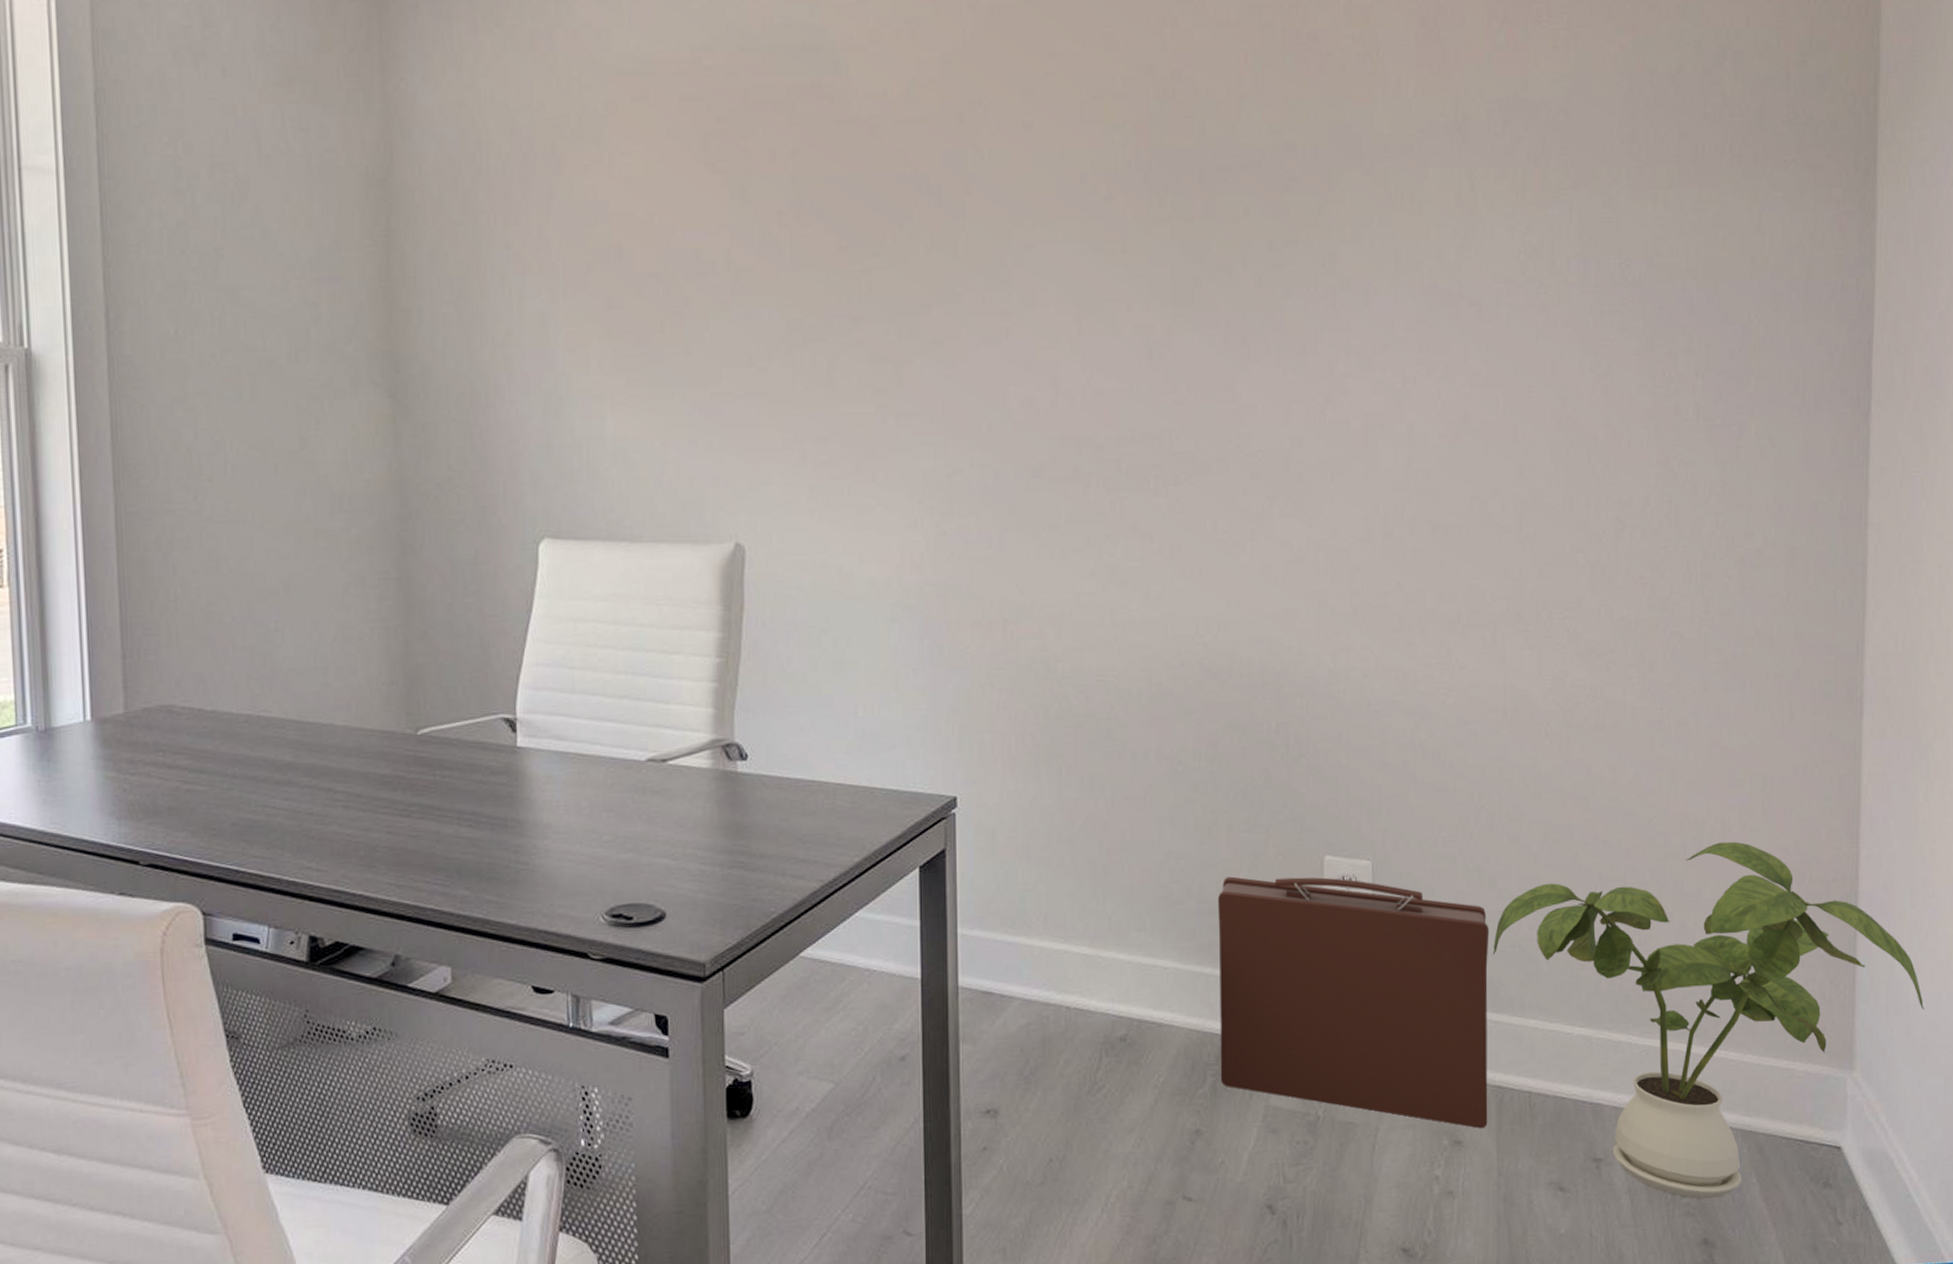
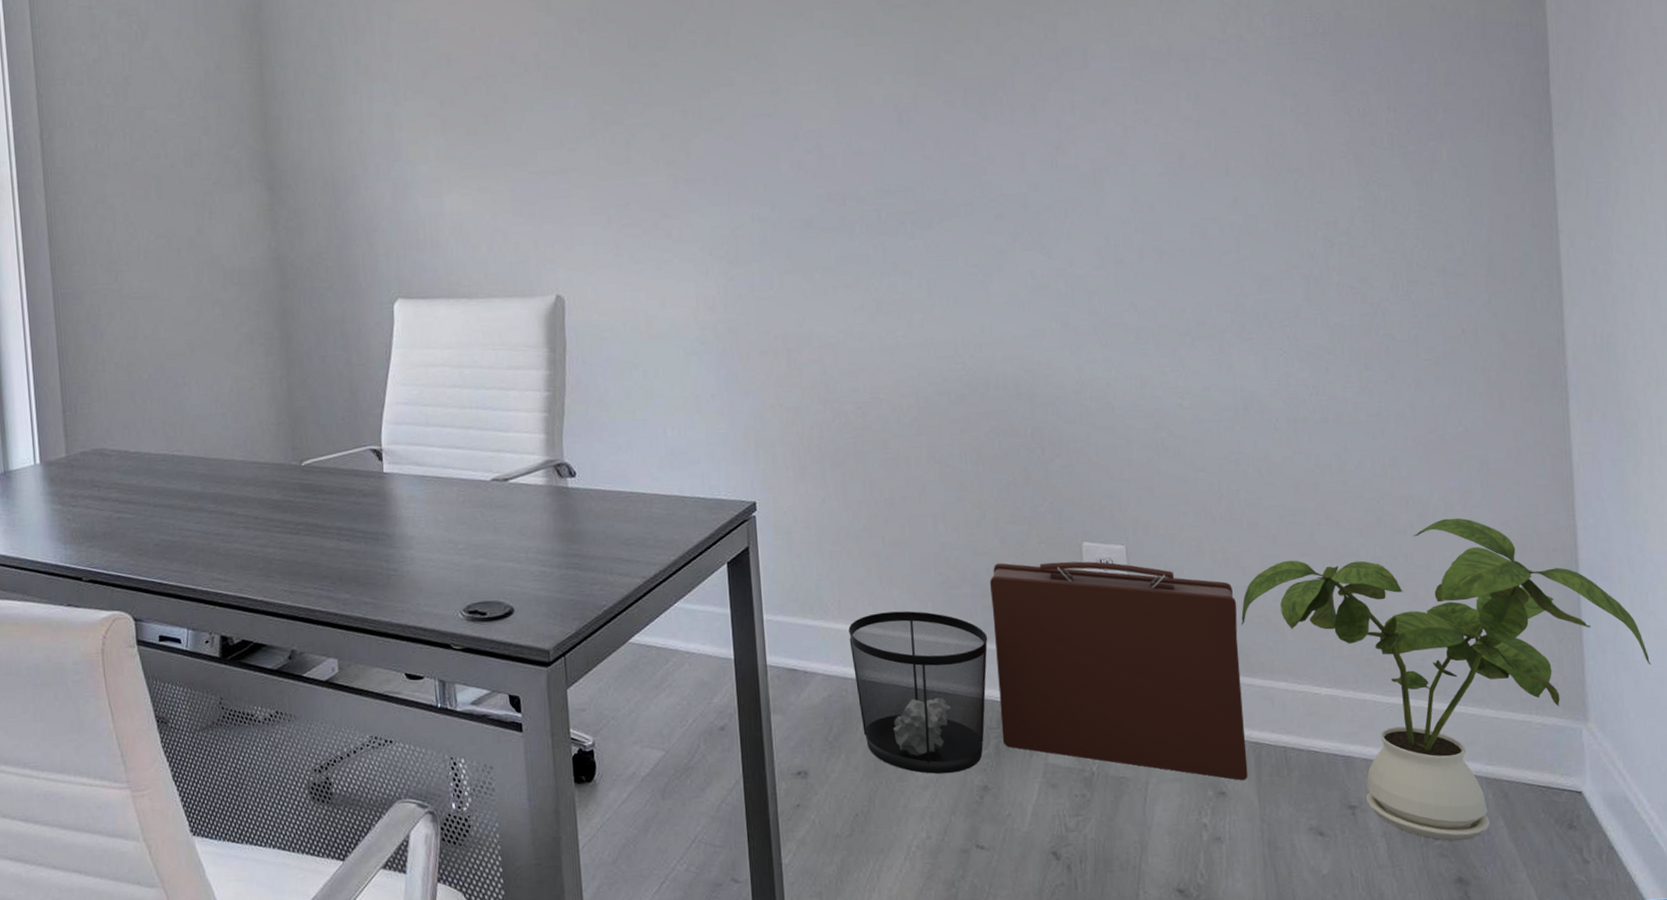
waste bin: none [1054,928,1212,1116] -> present [848,611,988,774]

